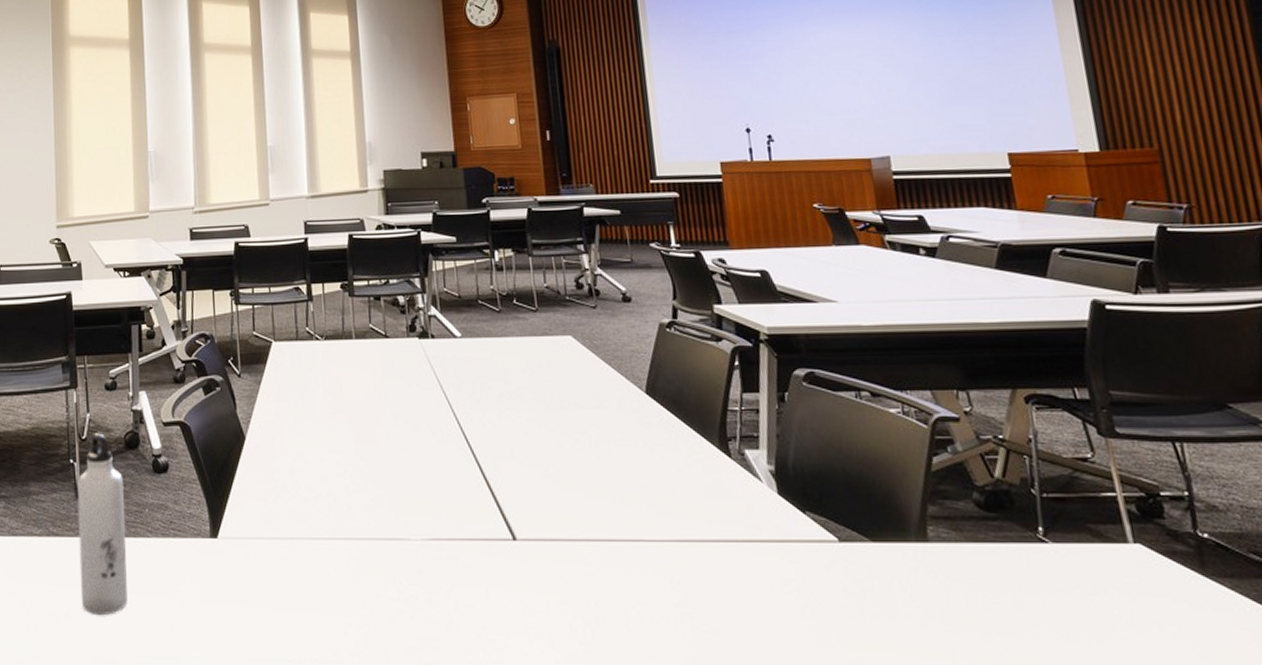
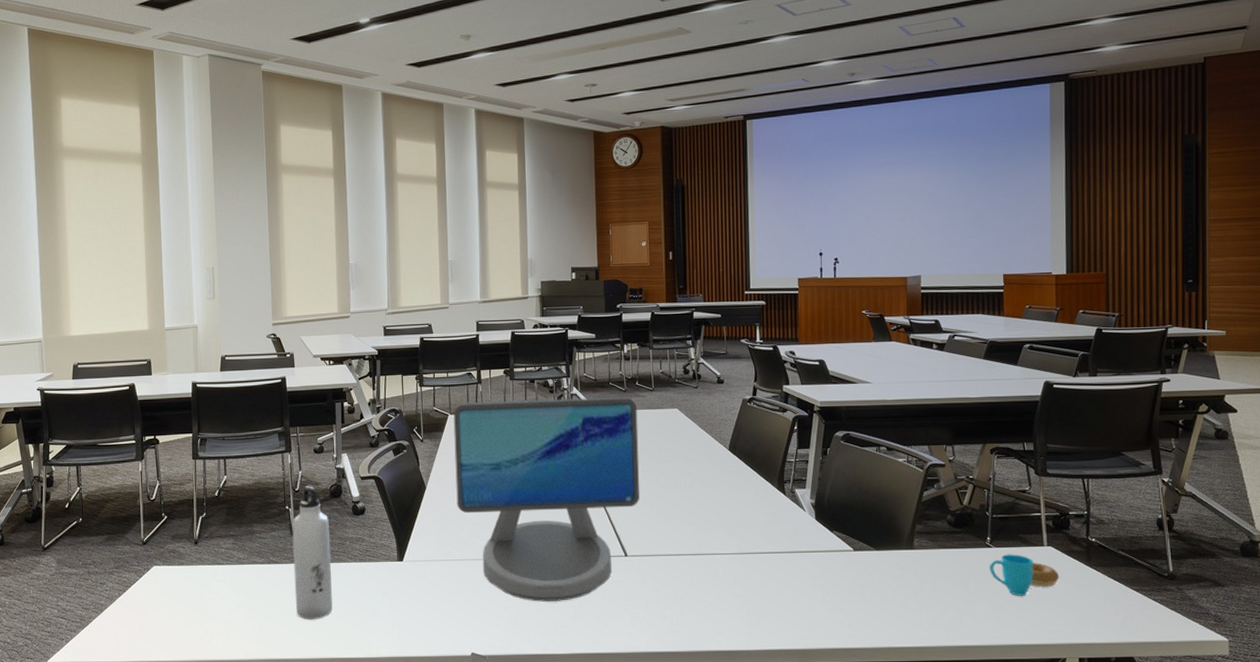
computer monitor: none [278,319,529,602] -> present [453,397,640,602]
cup: none [1048,554,1162,621] -> present [990,554,1060,597]

